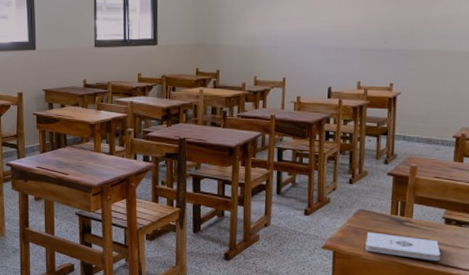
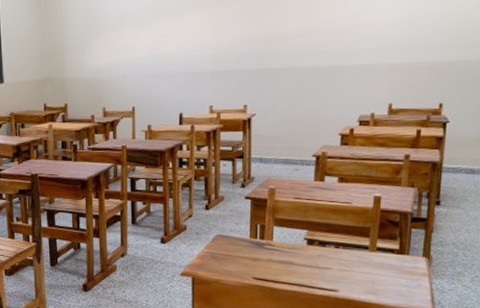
notepad: present [365,232,441,261] -> none [225,256,304,283]

